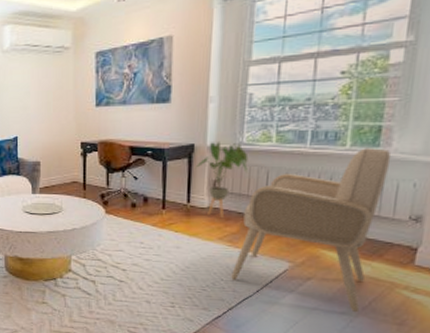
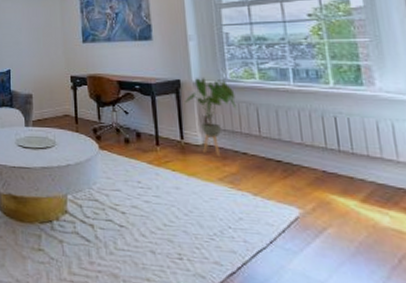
armchair: present [231,148,392,313] -> none [239,86,391,274]

